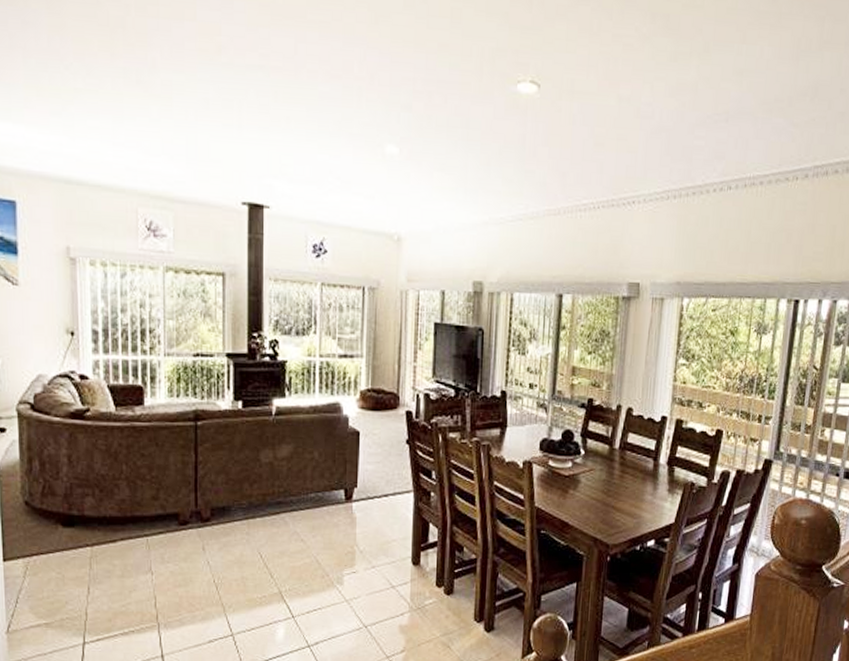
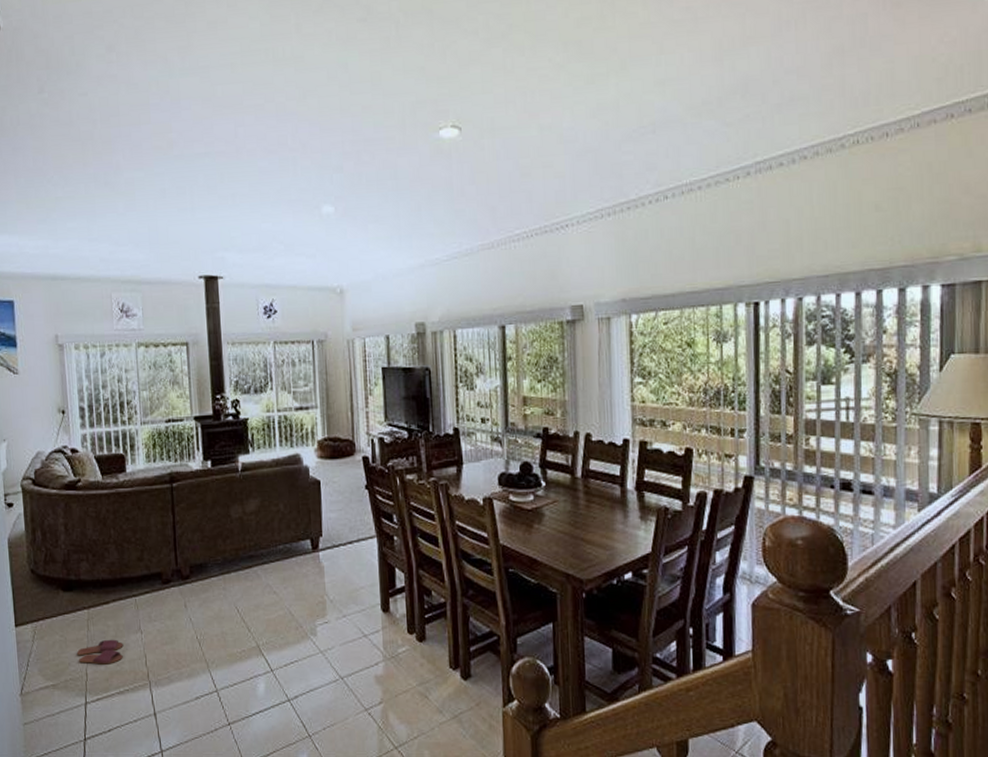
slippers: none [76,579,131,605] -> present [77,639,123,665]

